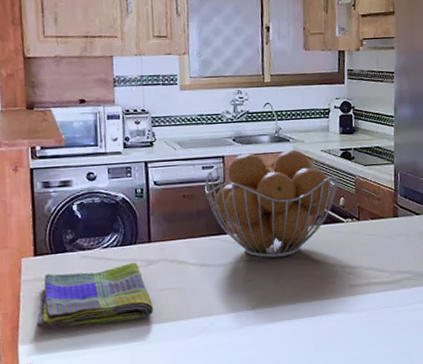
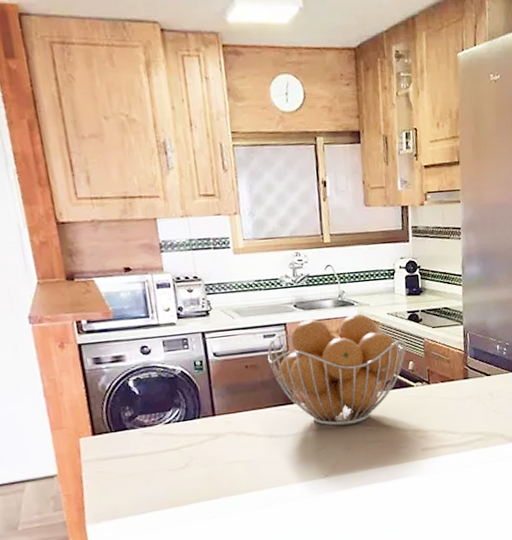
dish towel: present [37,262,154,330] -> none [103,436,224,509]

